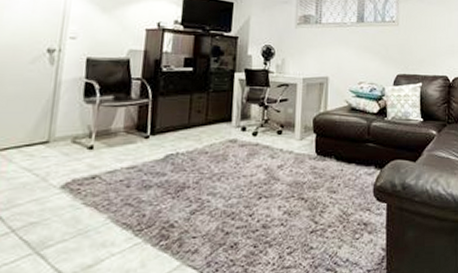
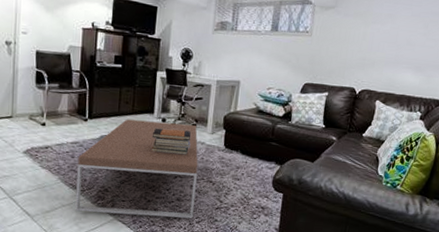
coffee table: none [128,131,287,261] -> present [75,119,198,219]
book stack: none [229,139,277,169] -> present [151,128,191,155]

